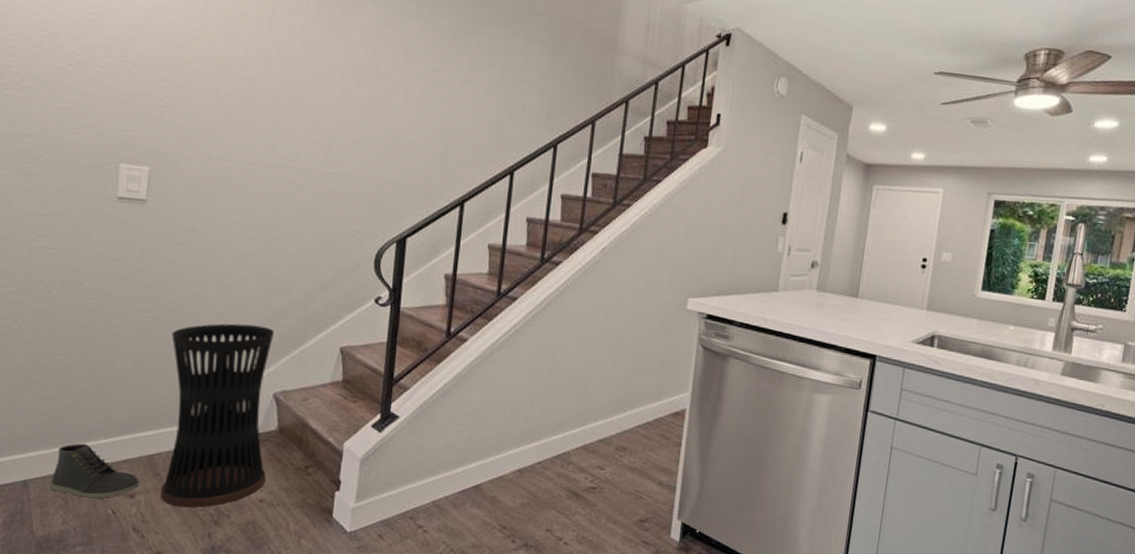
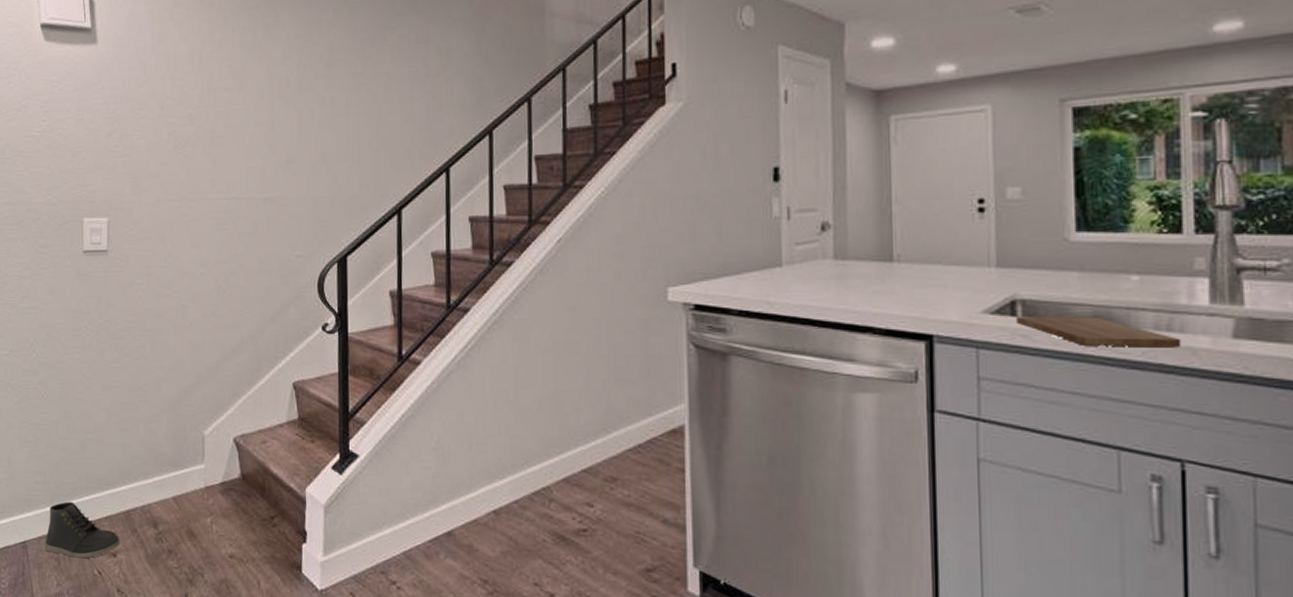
umbrella stand: present [161,323,275,508] -> none [138,366,234,566]
cutting board: none [932,347,1031,379] -> present [1015,317,1182,348]

